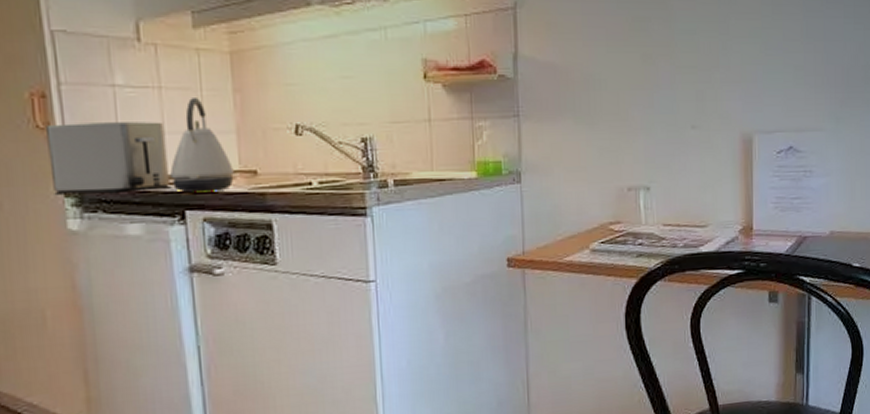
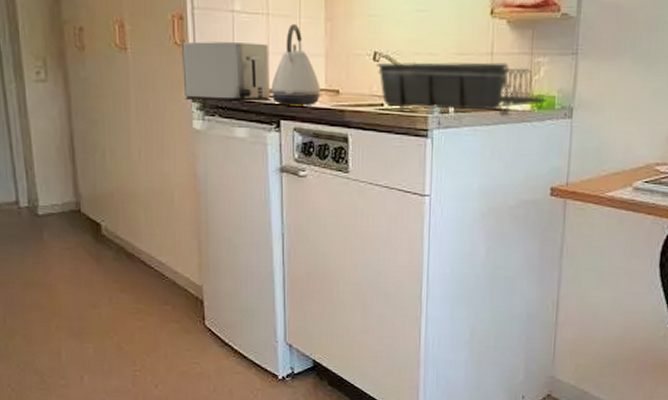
dish rack: none [300,129,496,187] -> present [377,61,550,116]

